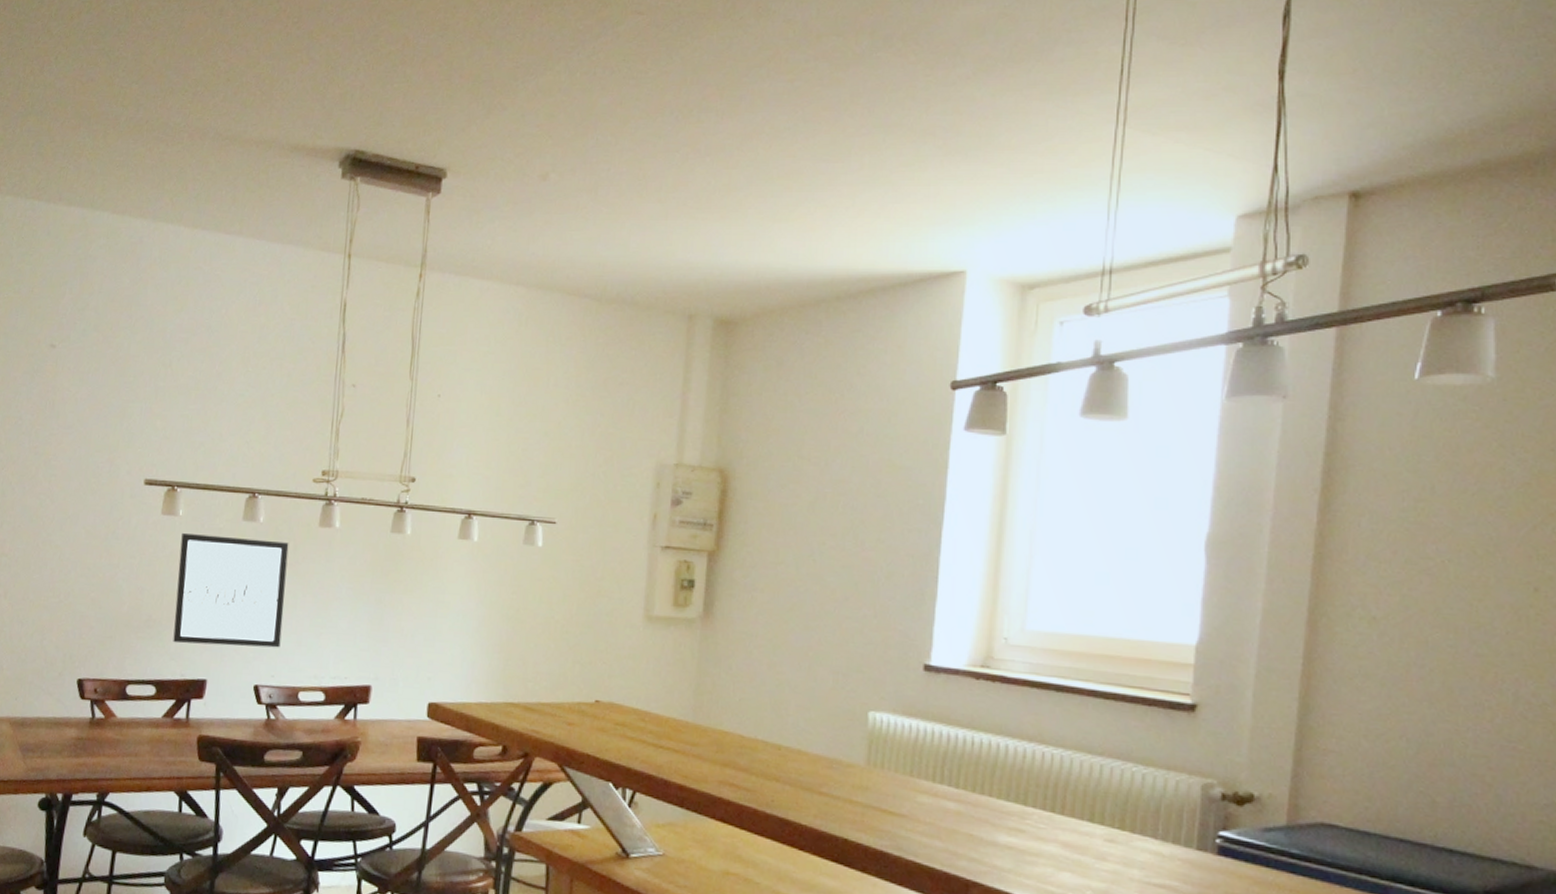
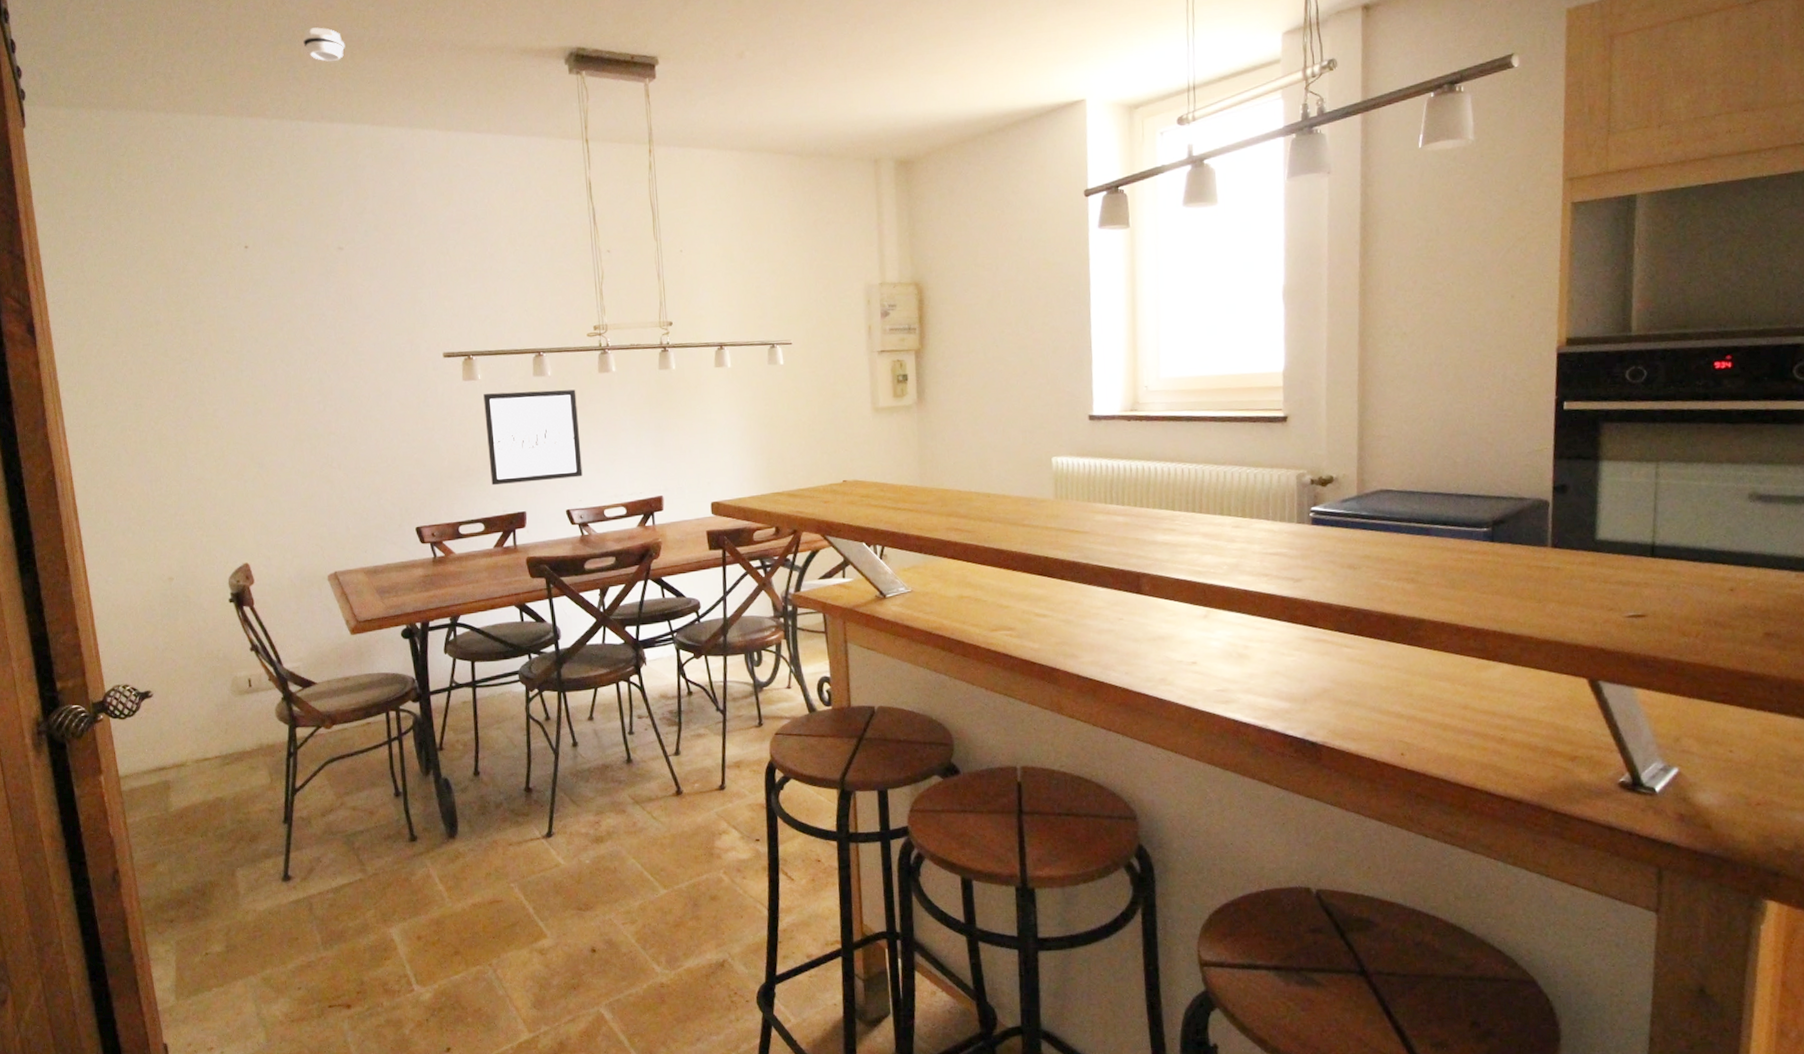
smoke detector: none [54,101,100,139] -> present [302,27,346,62]

